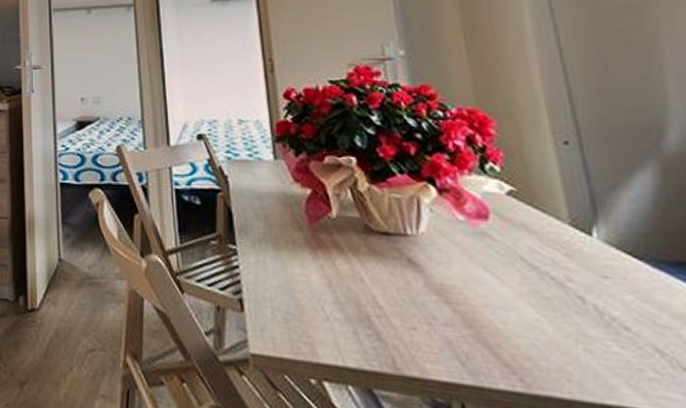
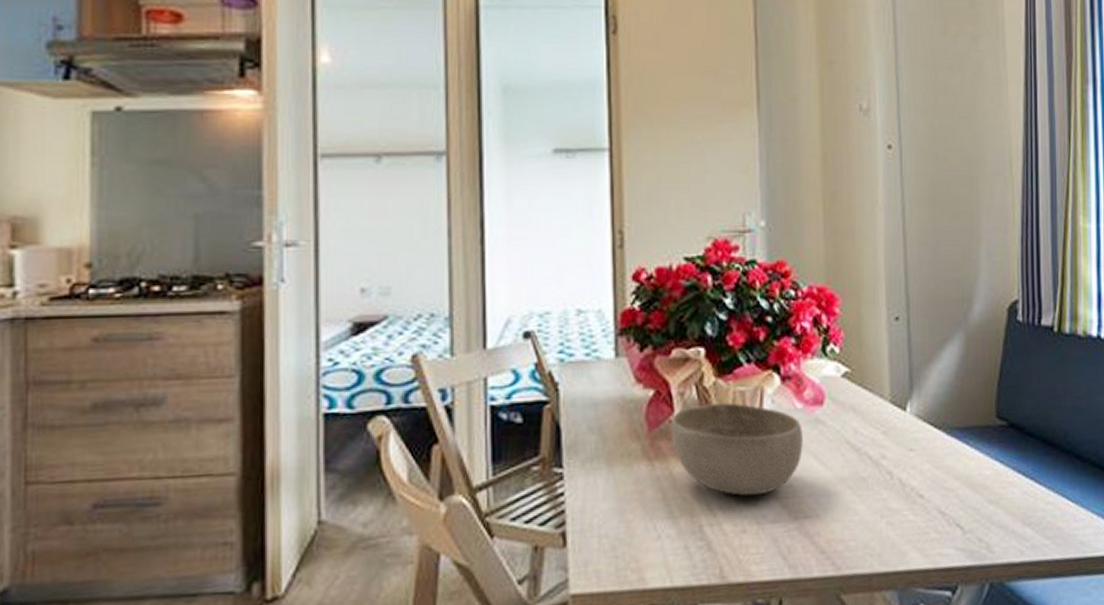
bowl: none [329,206,471,297] -> present [670,402,803,496]

